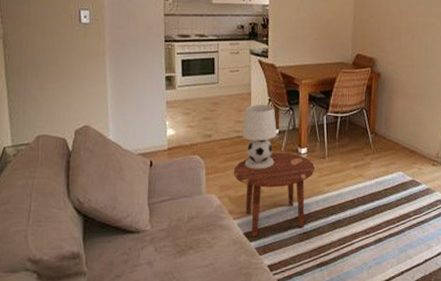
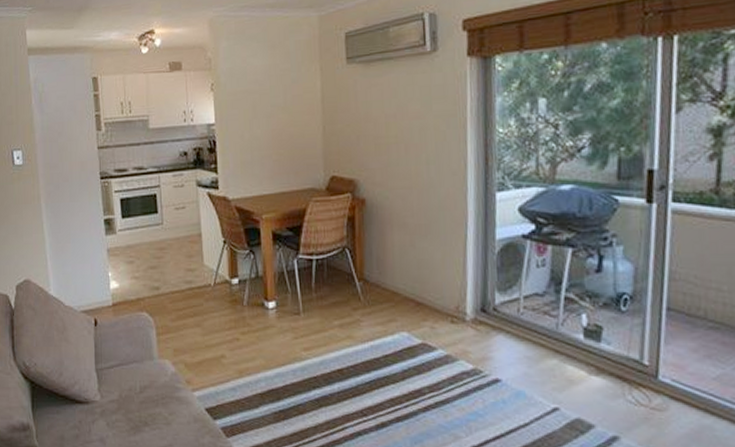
side table: present [233,153,315,237] -> none [187,308,287,414]
table lamp: present [242,105,278,169] -> none [194,248,237,329]

